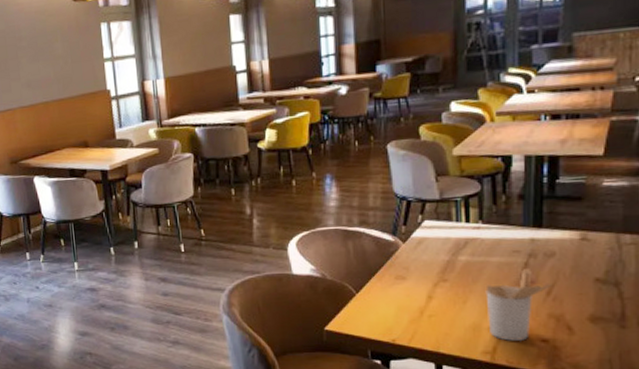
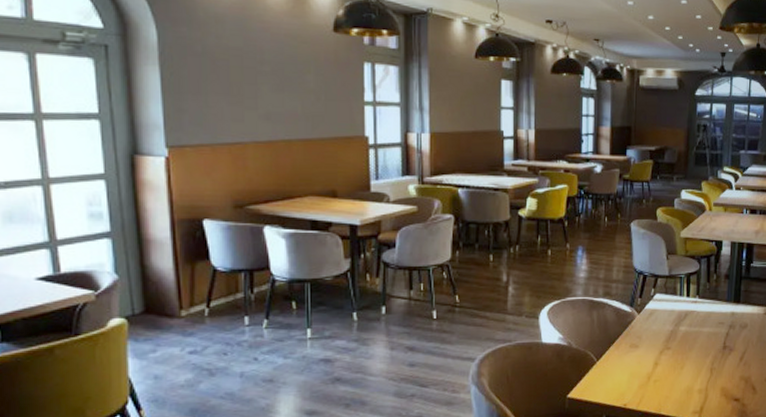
utensil holder: present [485,269,553,342] -> none [698,338,744,402]

